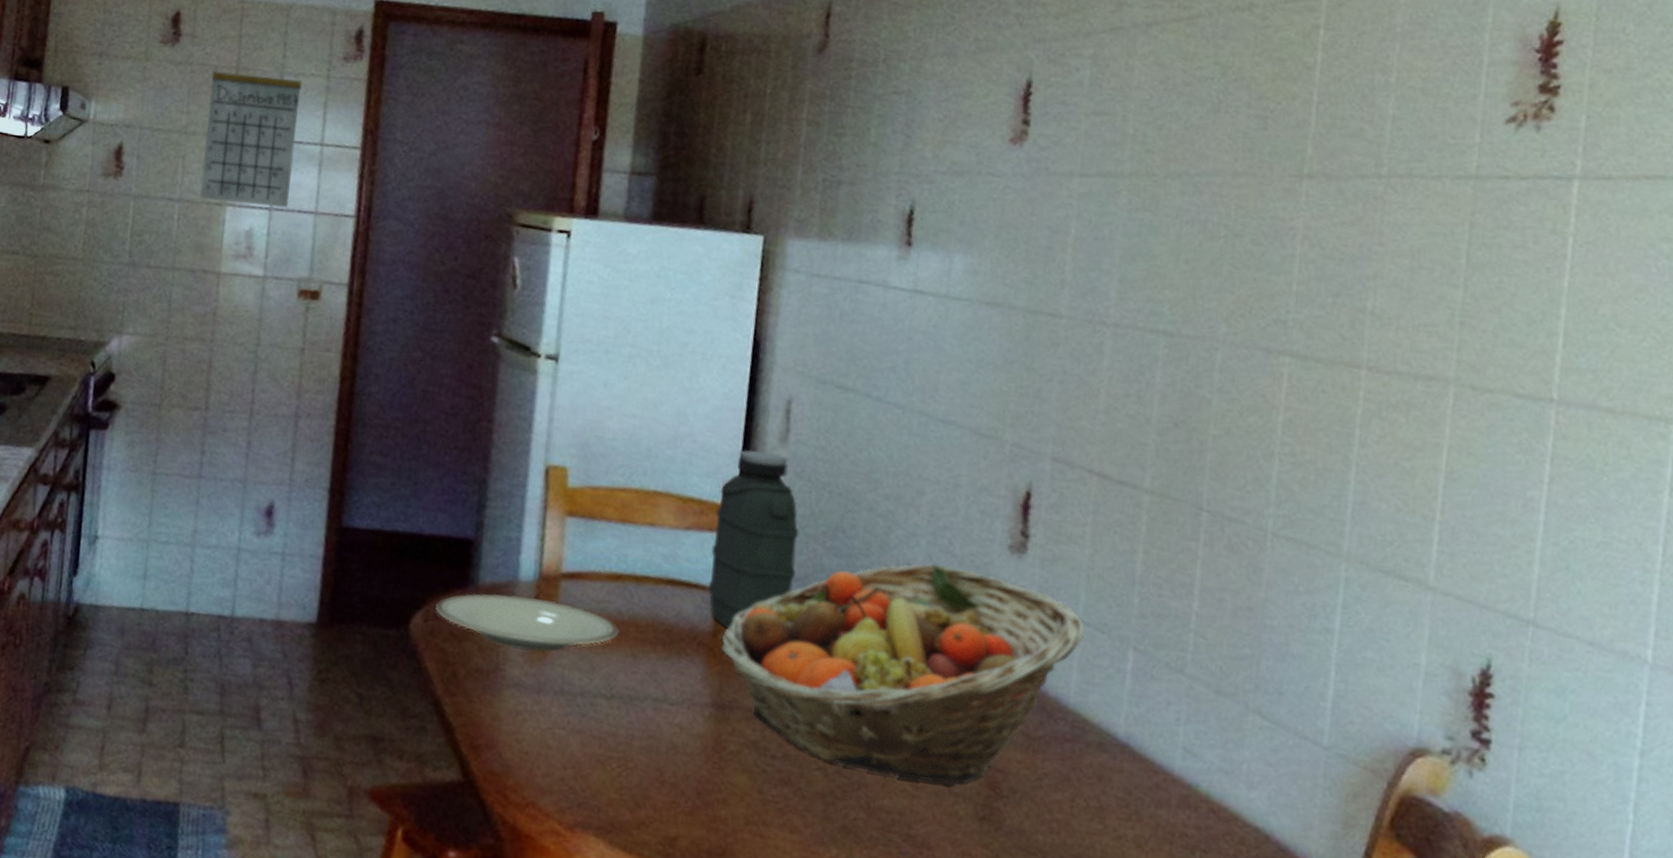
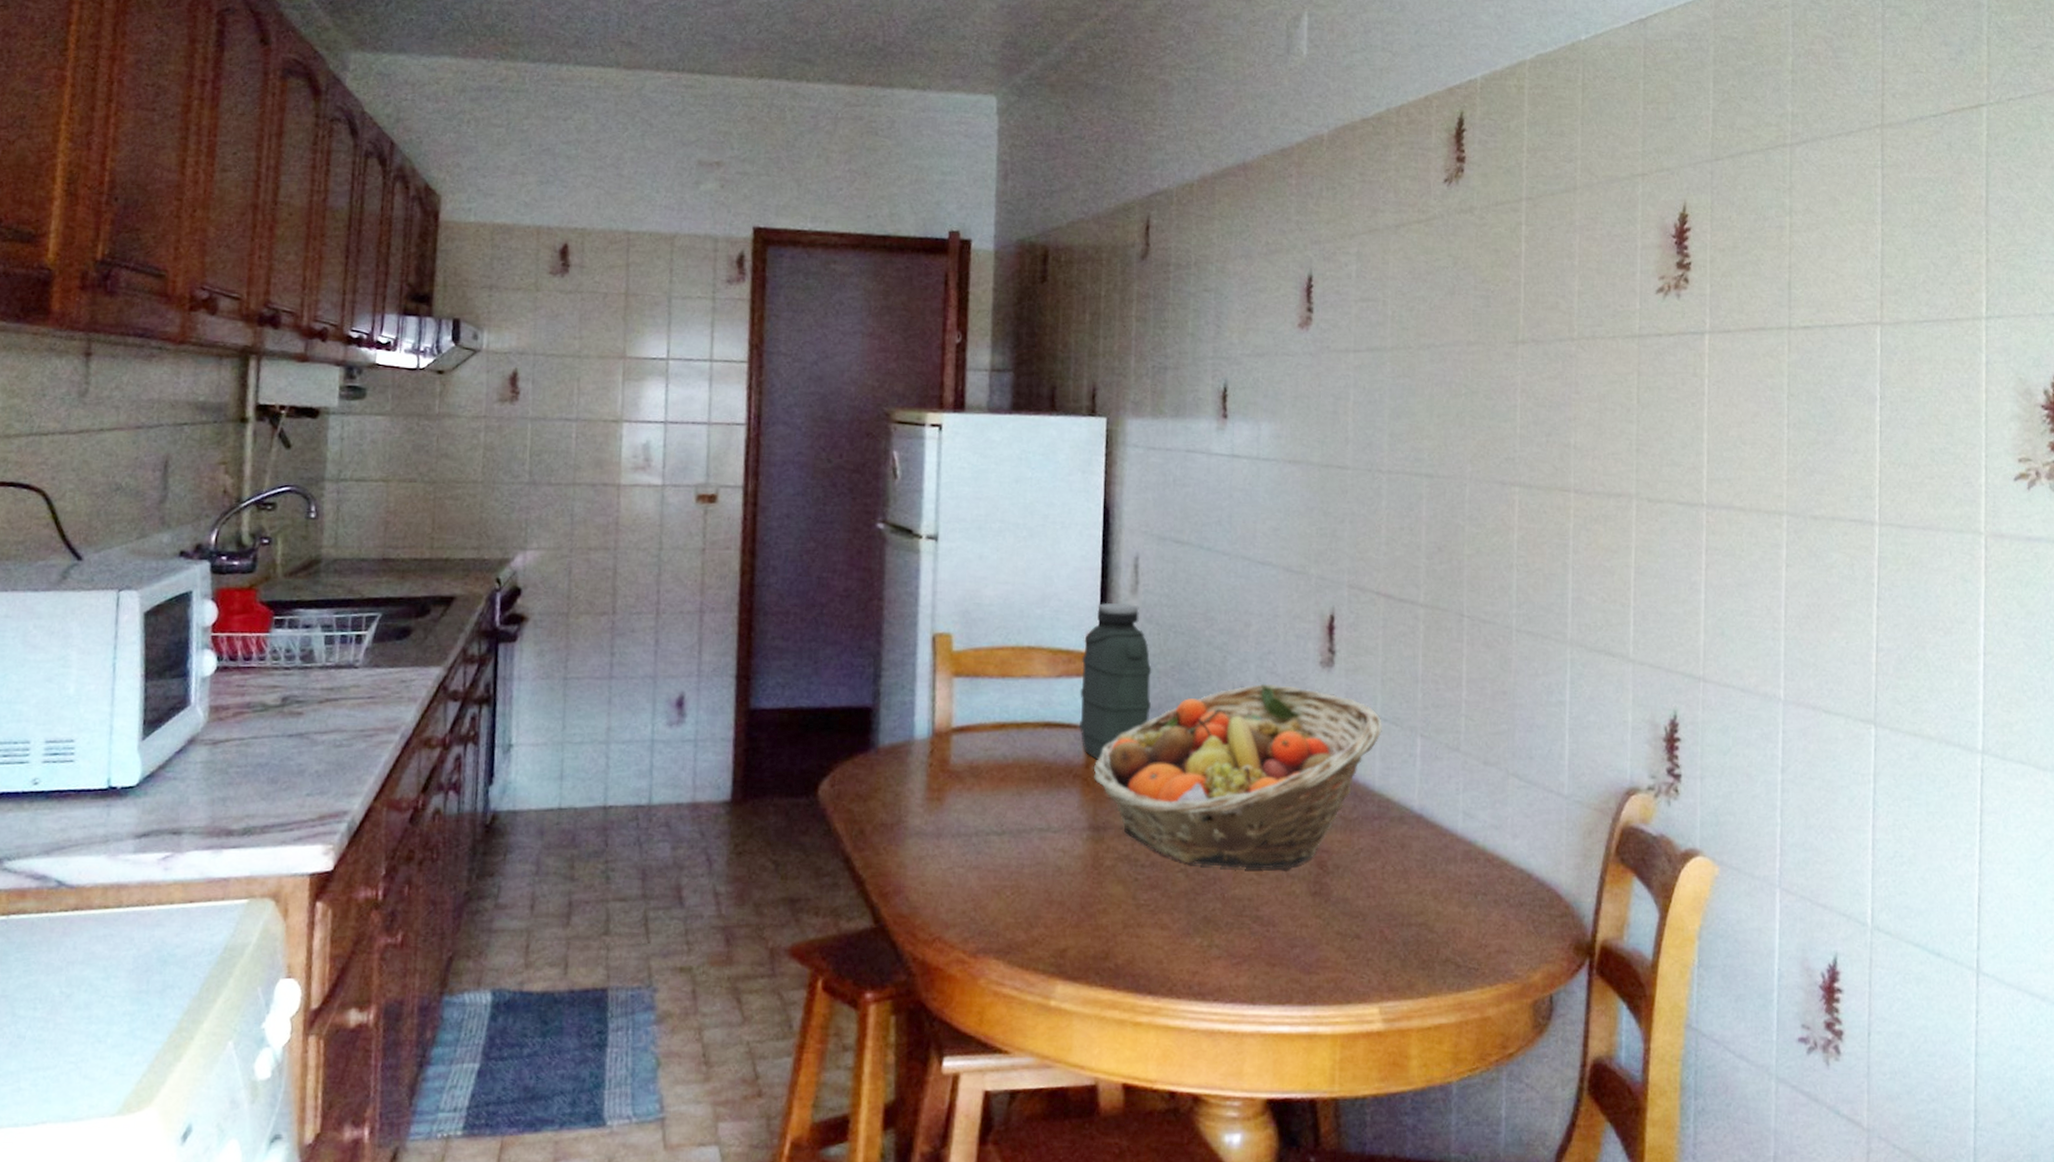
calendar: present [200,47,303,208] -> none [596,274,690,421]
plate: present [435,592,619,653] -> none [841,753,1006,802]

